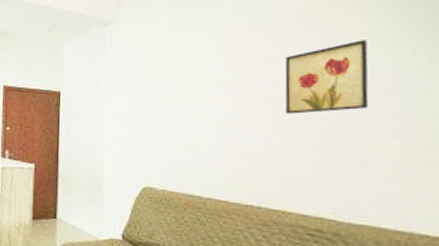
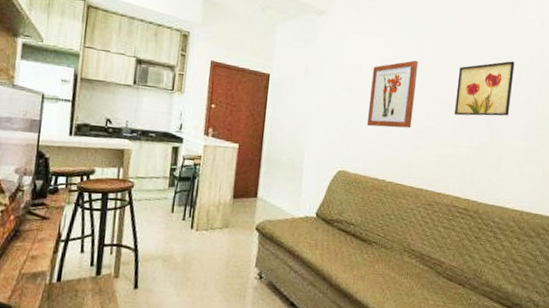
wall art: none [172,56,230,136] -> present [366,60,419,129]

